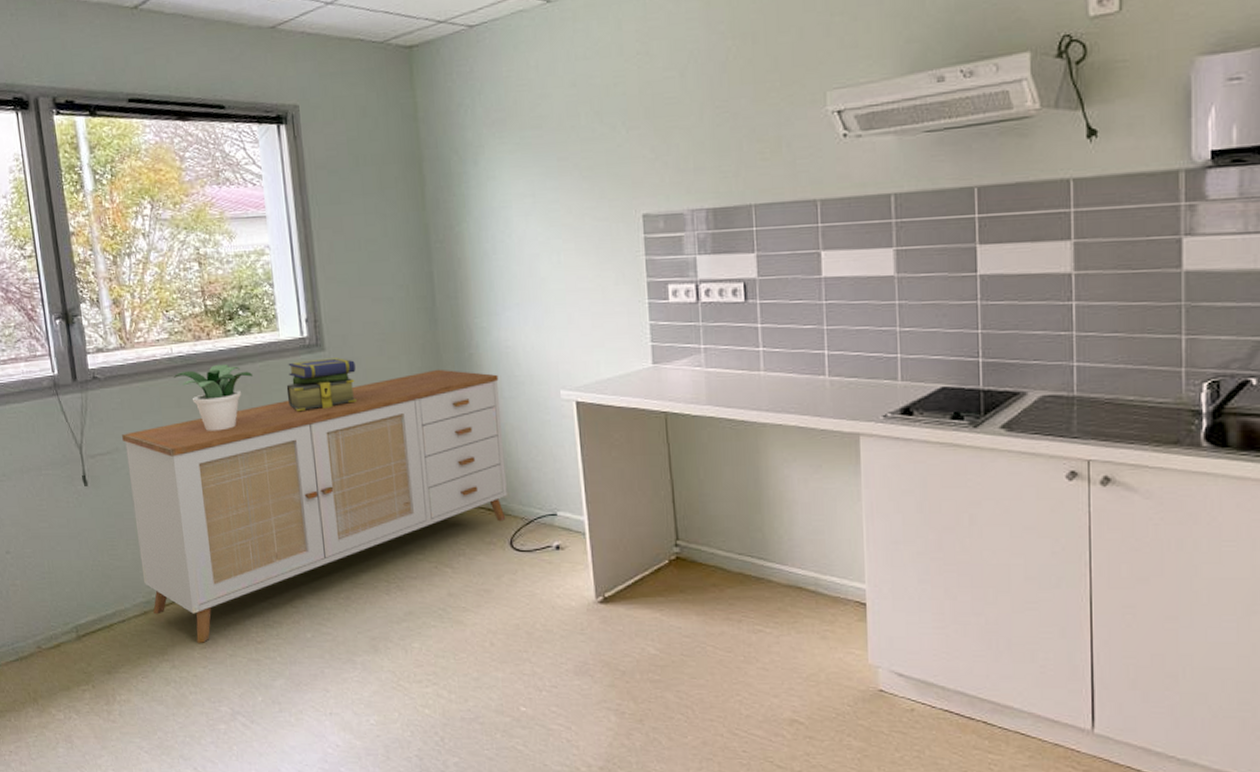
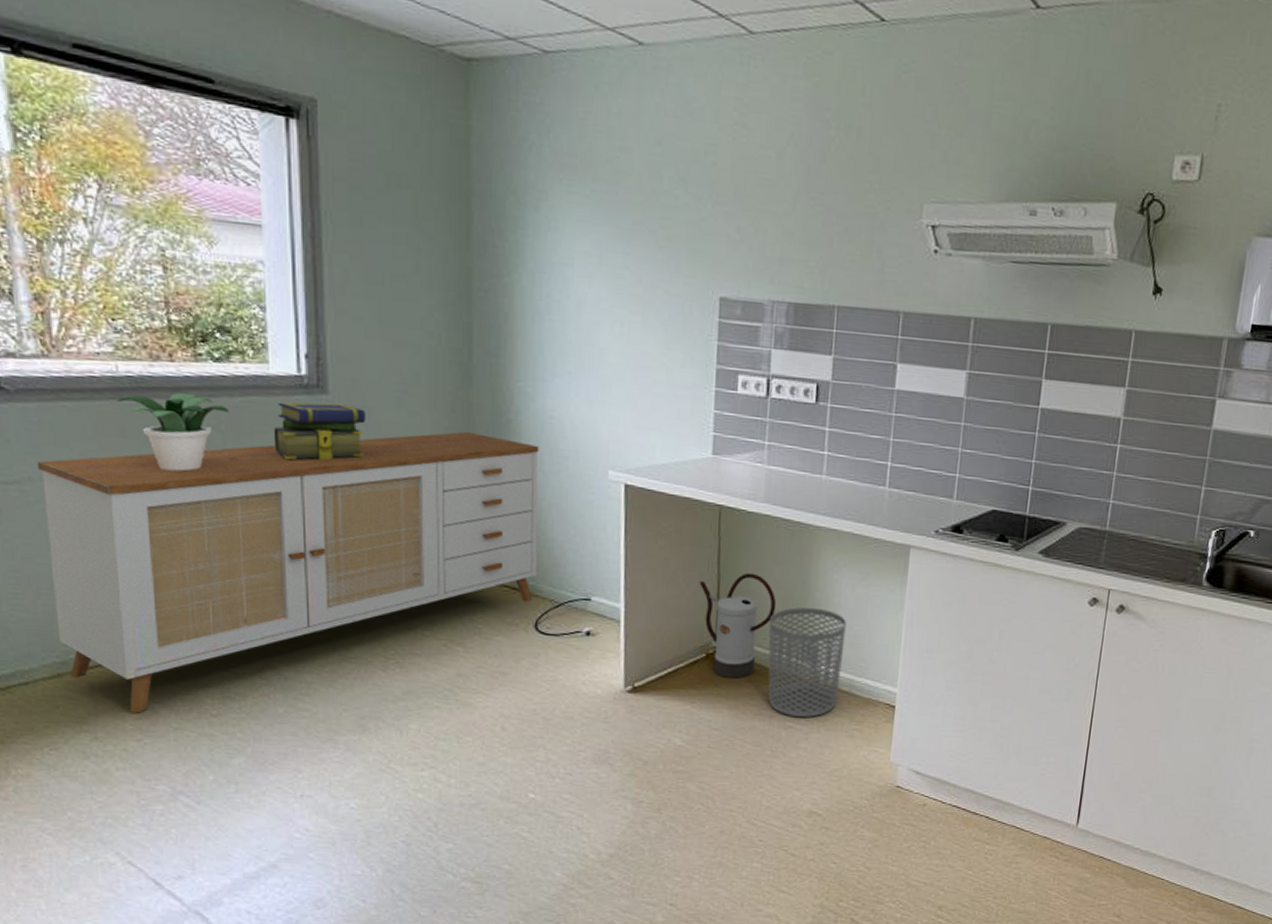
watering can: none [654,476,731,583] -> present [699,572,777,679]
waste bin: none [726,505,805,621] -> present [768,607,847,718]

